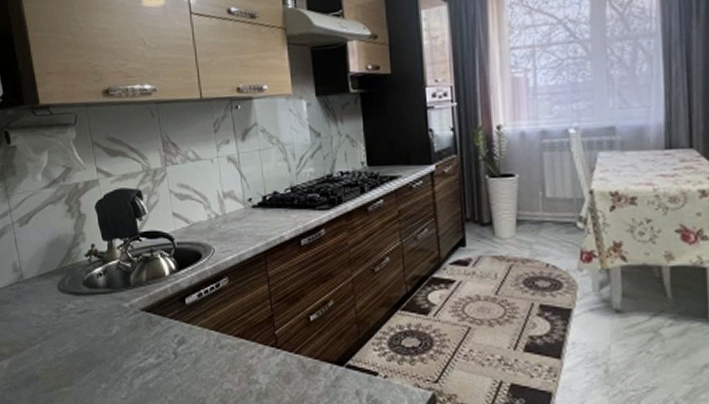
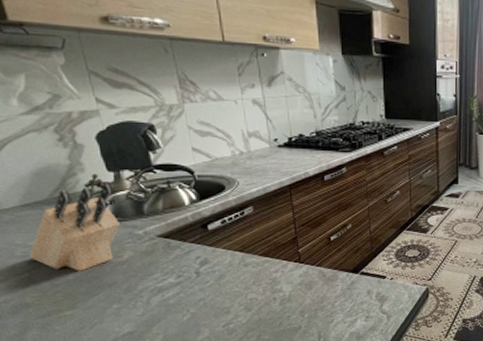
knife block: none [41,252,110,345] -> present [29,183,120,271]

